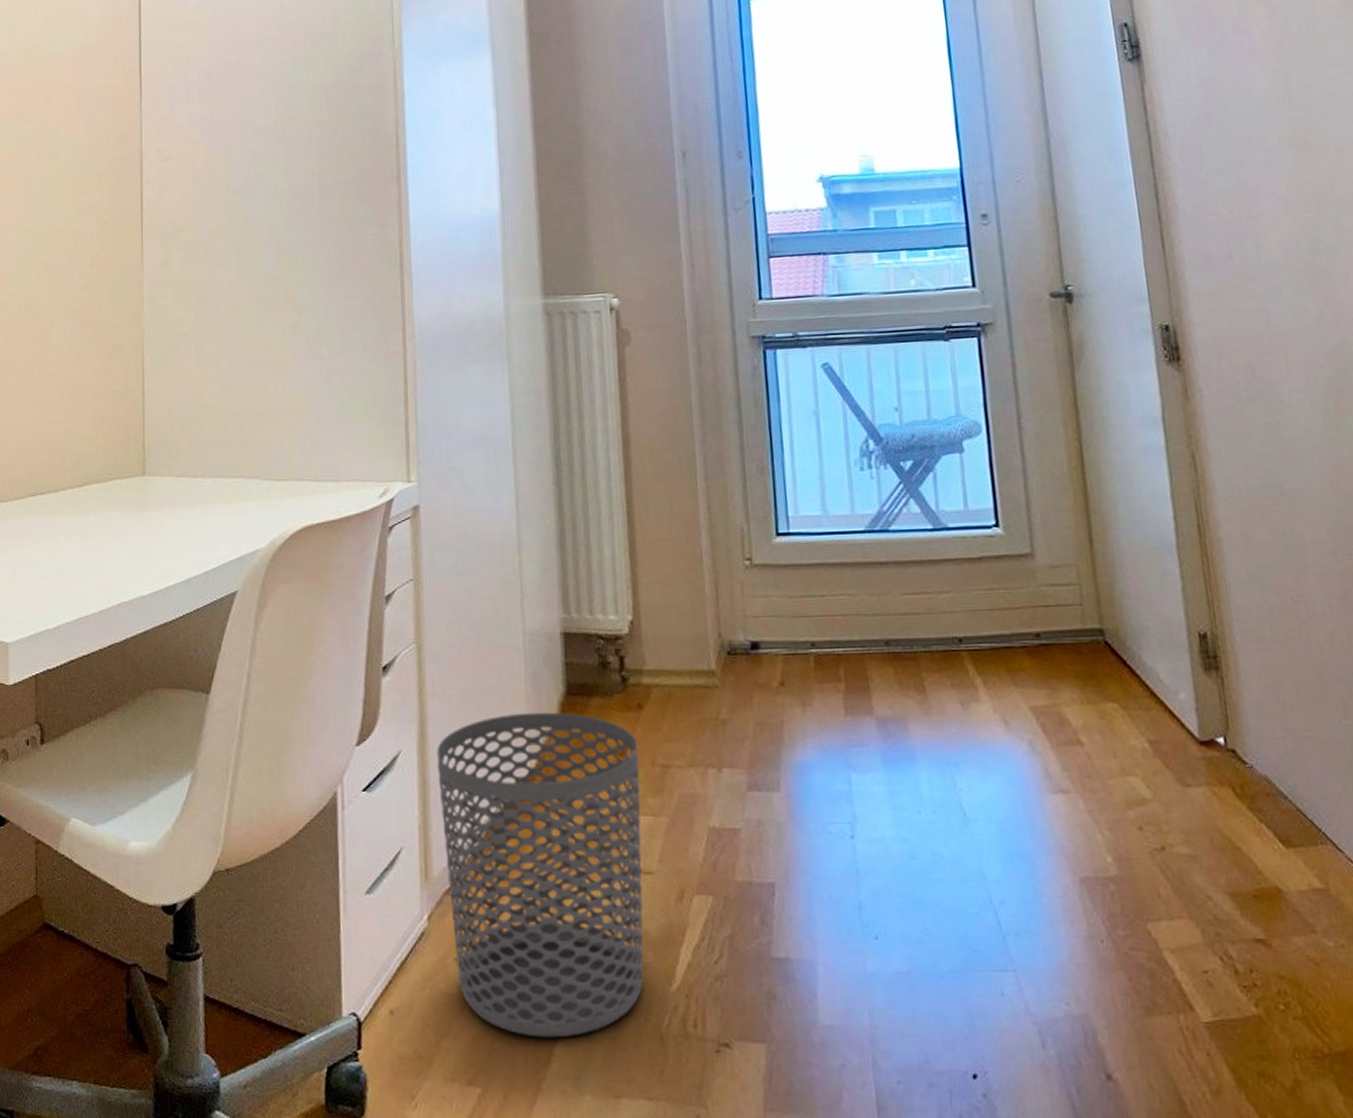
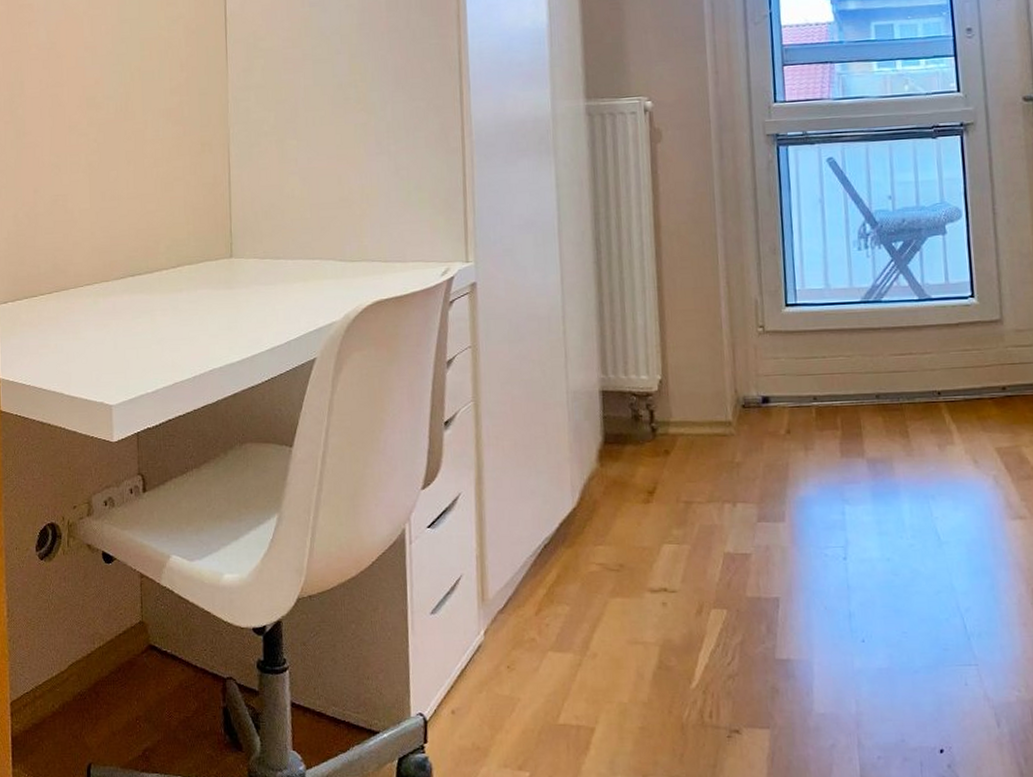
waste bin: present [436,712,644,1038] -> none [491,458,669,730]

